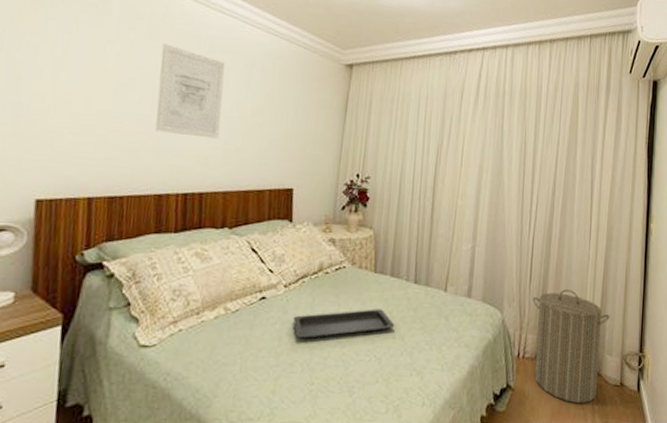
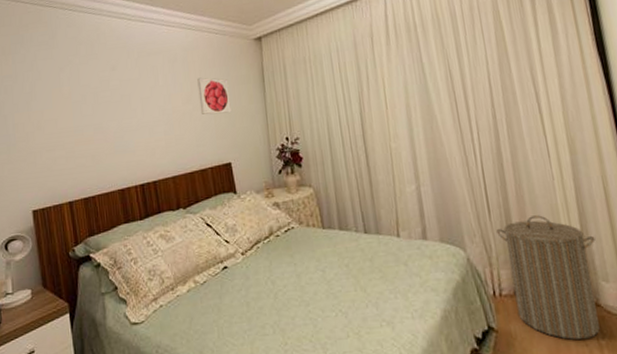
wall art: present [155,43,226,139] -> none [101,59,160,136]
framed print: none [270,91,308,137] -> present [197,77,232,115]
serving tray: present [293,309,395,340] -> none [255,263,354,302]

